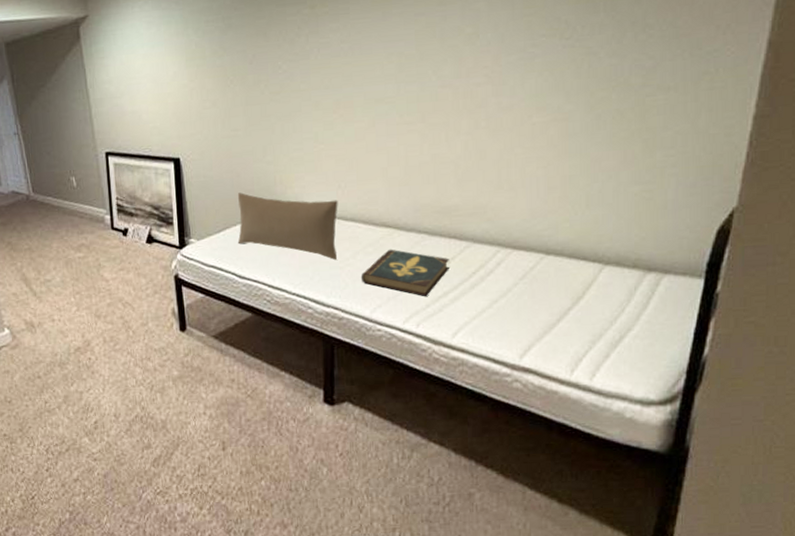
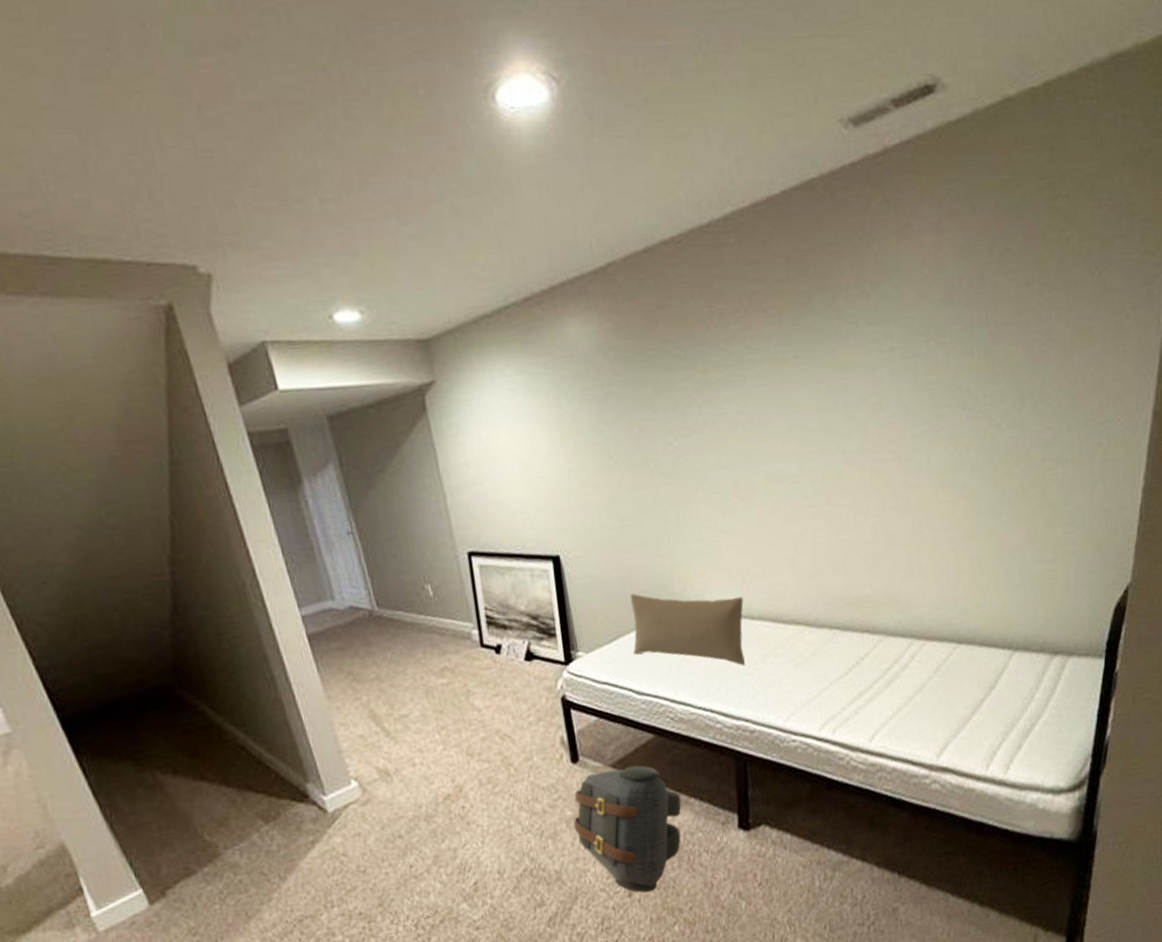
backpack: none [178,338,273,449] -> present [573,765,682,893]
book: present [360,249,450,296] -> none [771,648,864,699]

